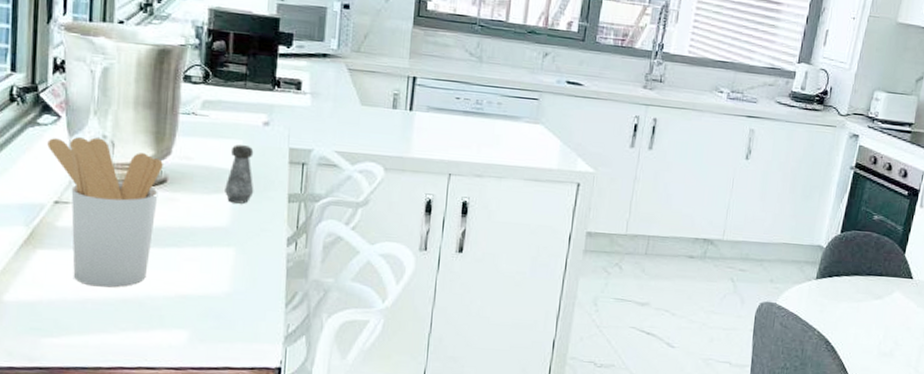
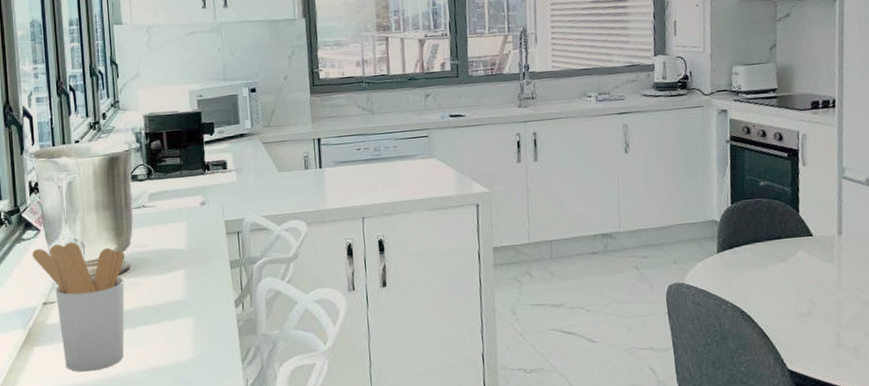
salt shaker: present [225,145,254,204] -> none [177,225,201,278]

